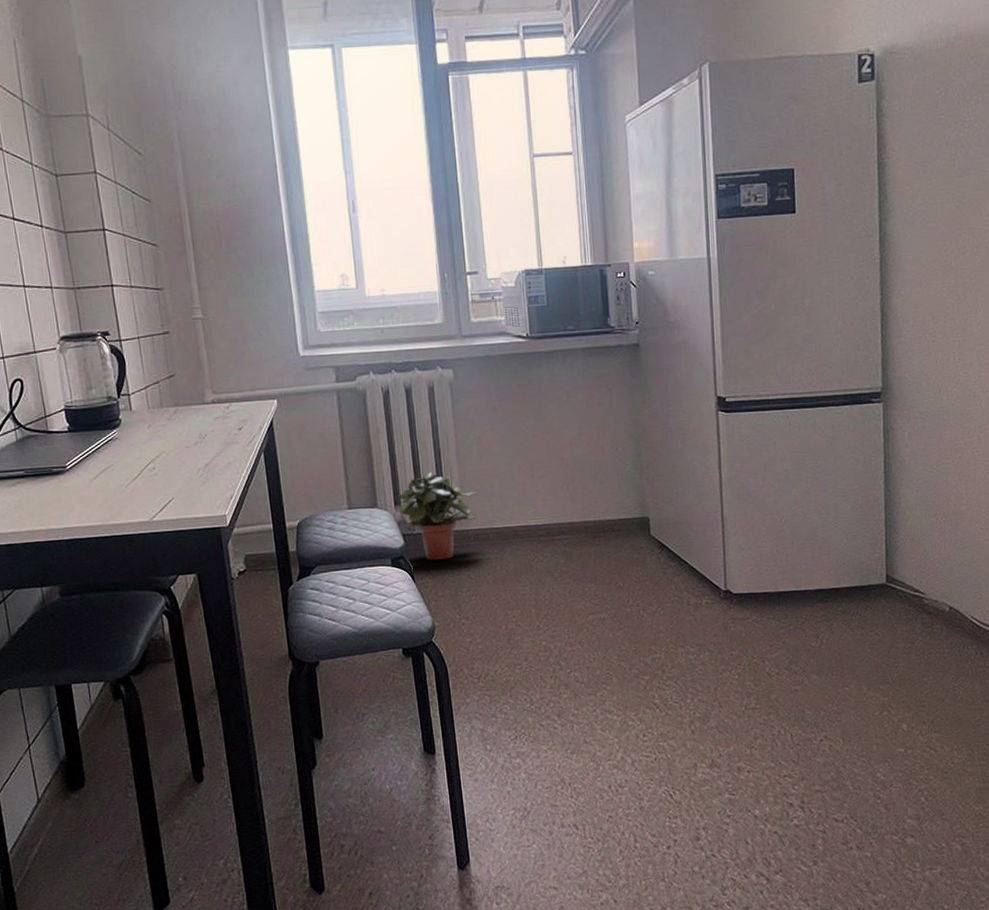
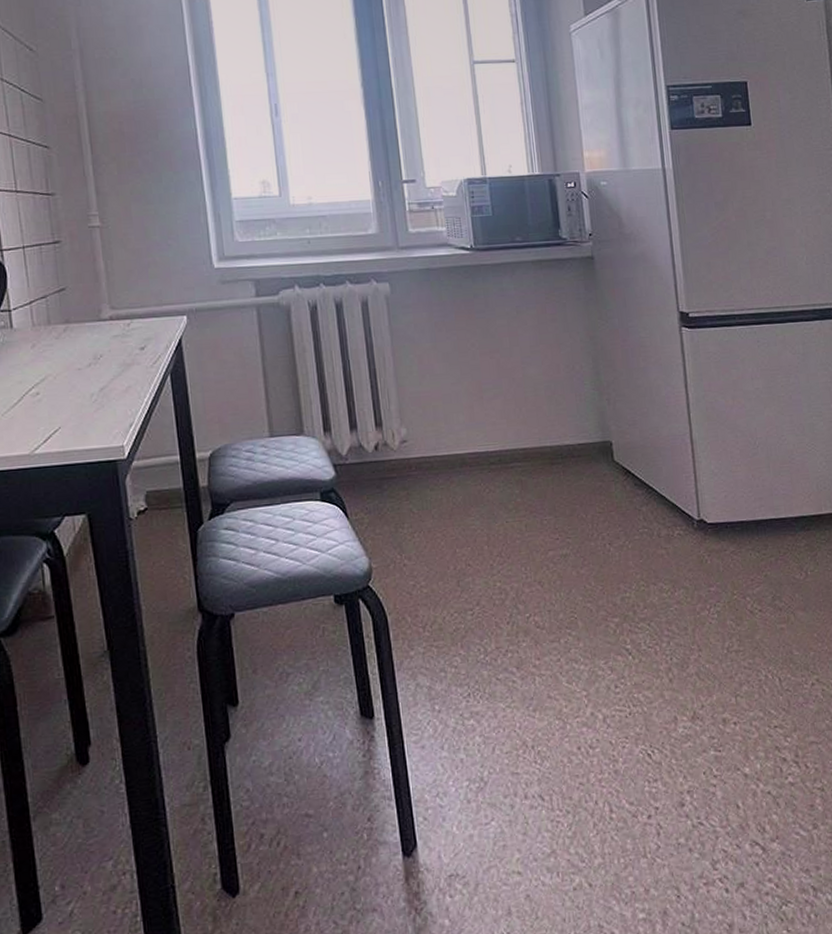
potted plant: present [394,471,478,561] -> none [323,394,420,494]

